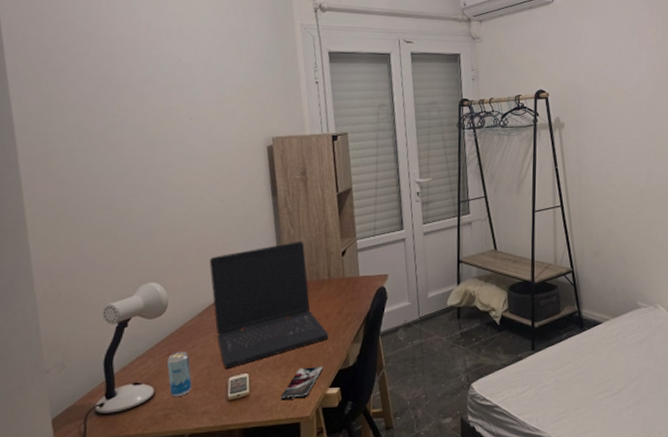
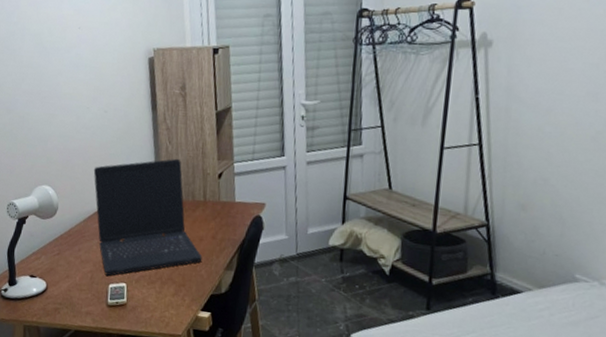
beverage can: present [166,351,192,398] -> none [56,253,77,295]
smartphone: present [280,366,323,401] -> none [154,286,196,317]

